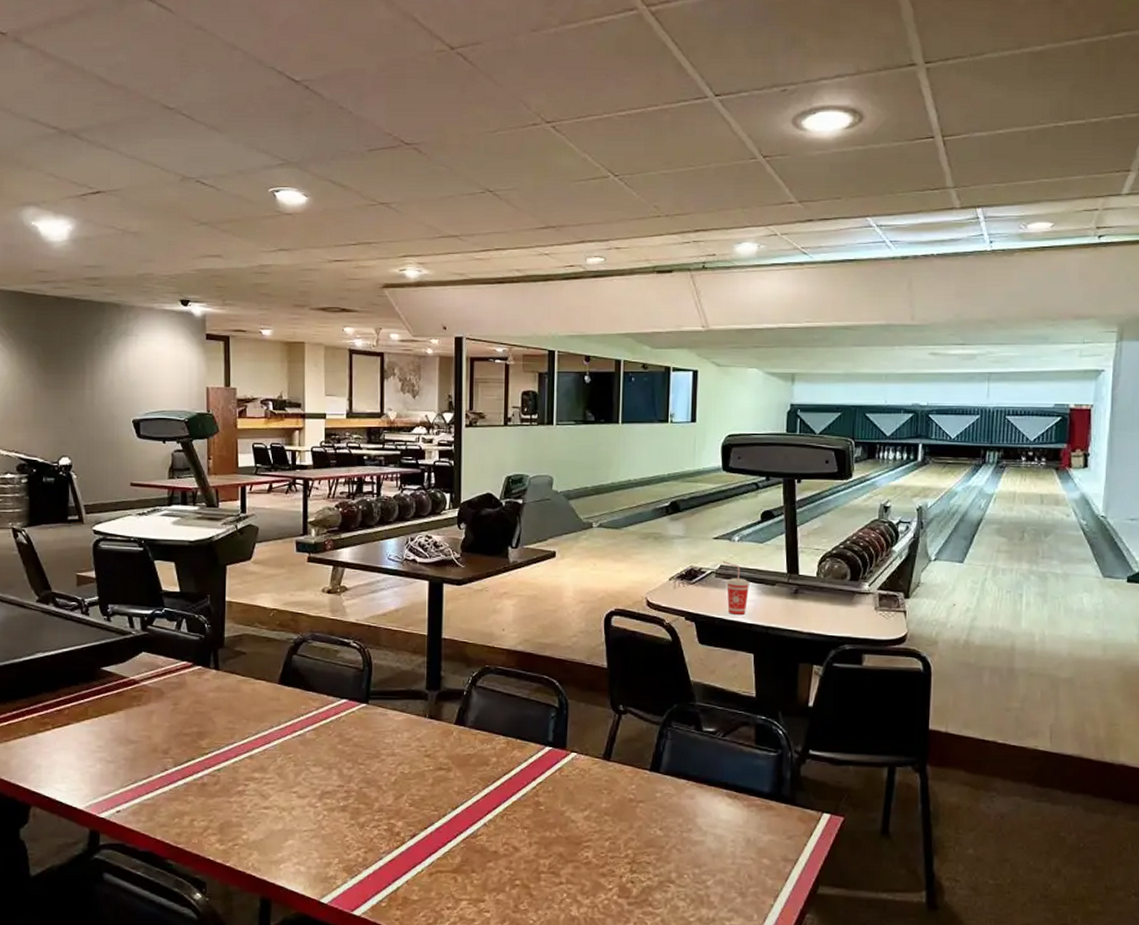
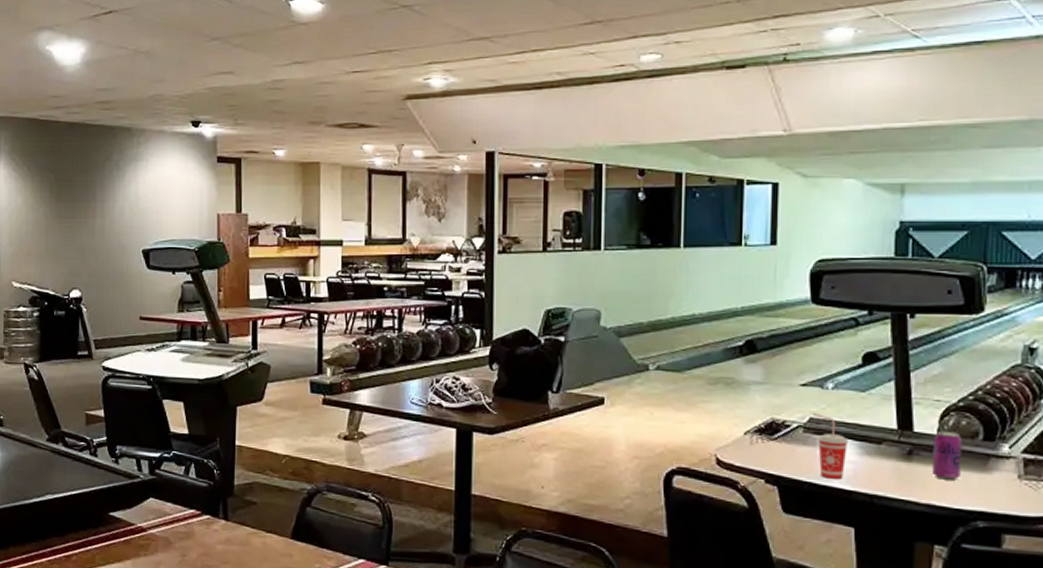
beverage can: none [813,574,835,613] -> present [933,431,963,480]

